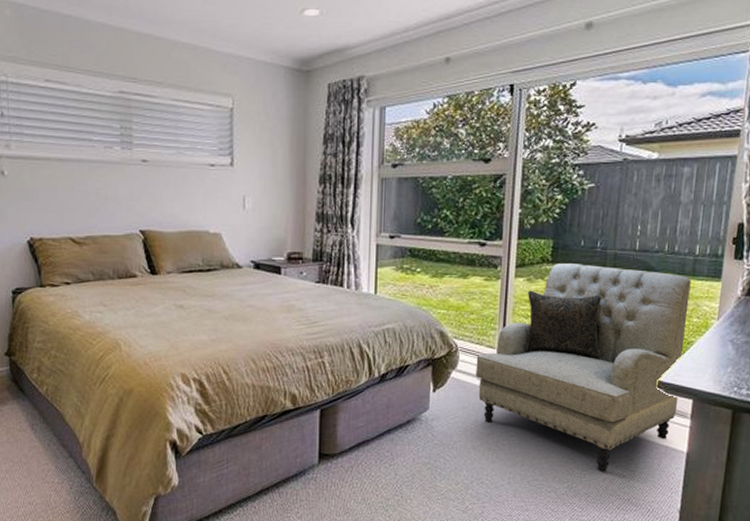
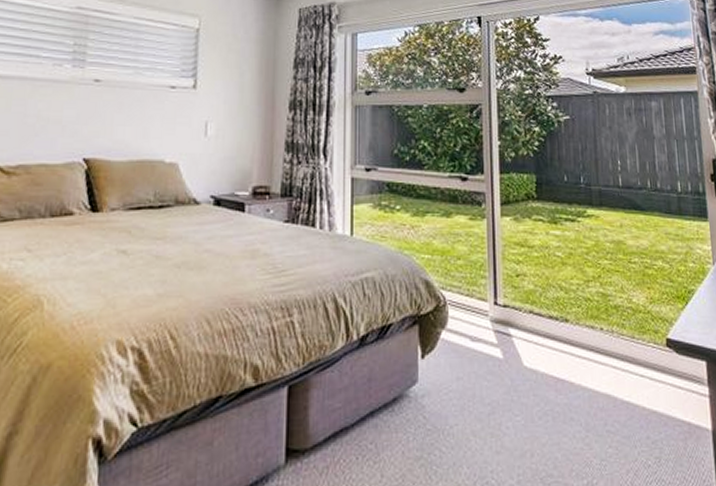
armchair: present [475,264,691,472] -> none [468,201,693,461]

